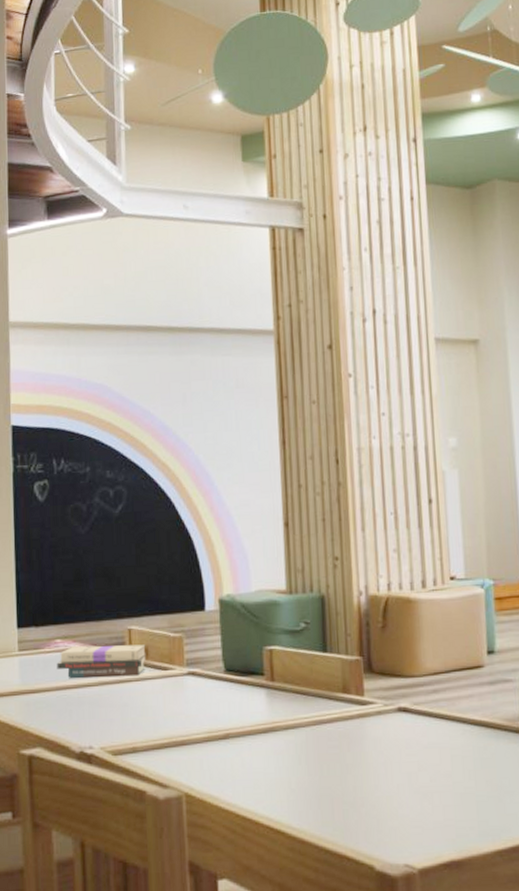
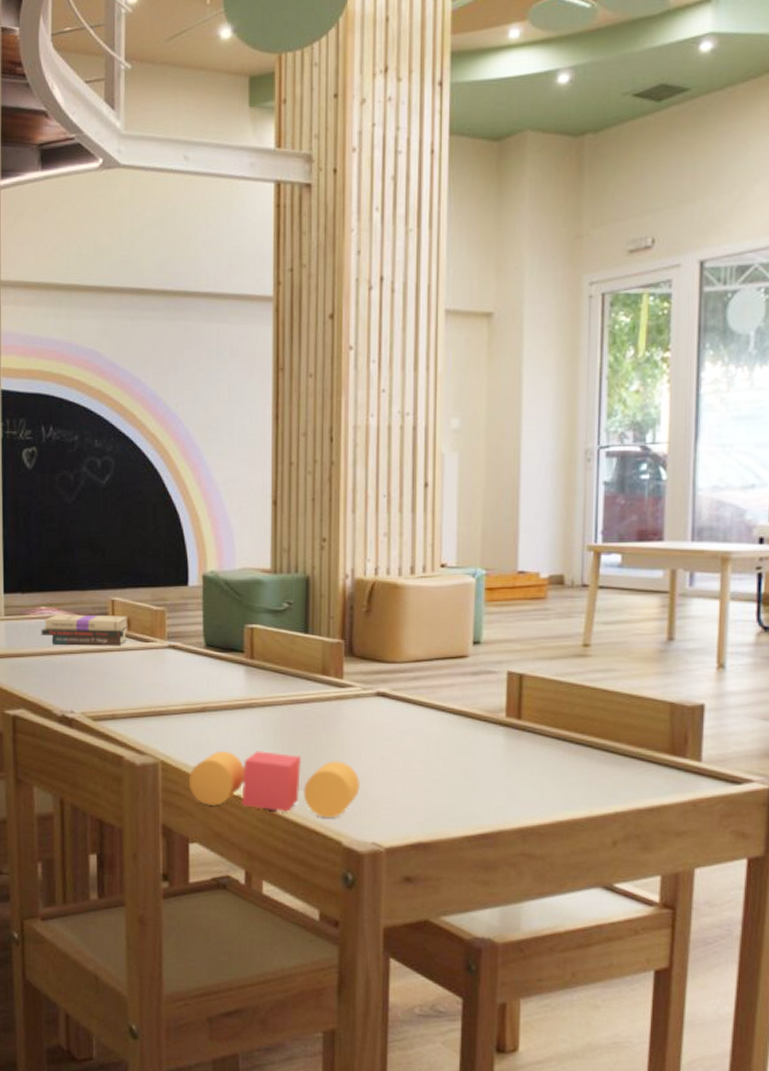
toy blocks: none [214,776,388,841] -> present [188,751,360,817]

